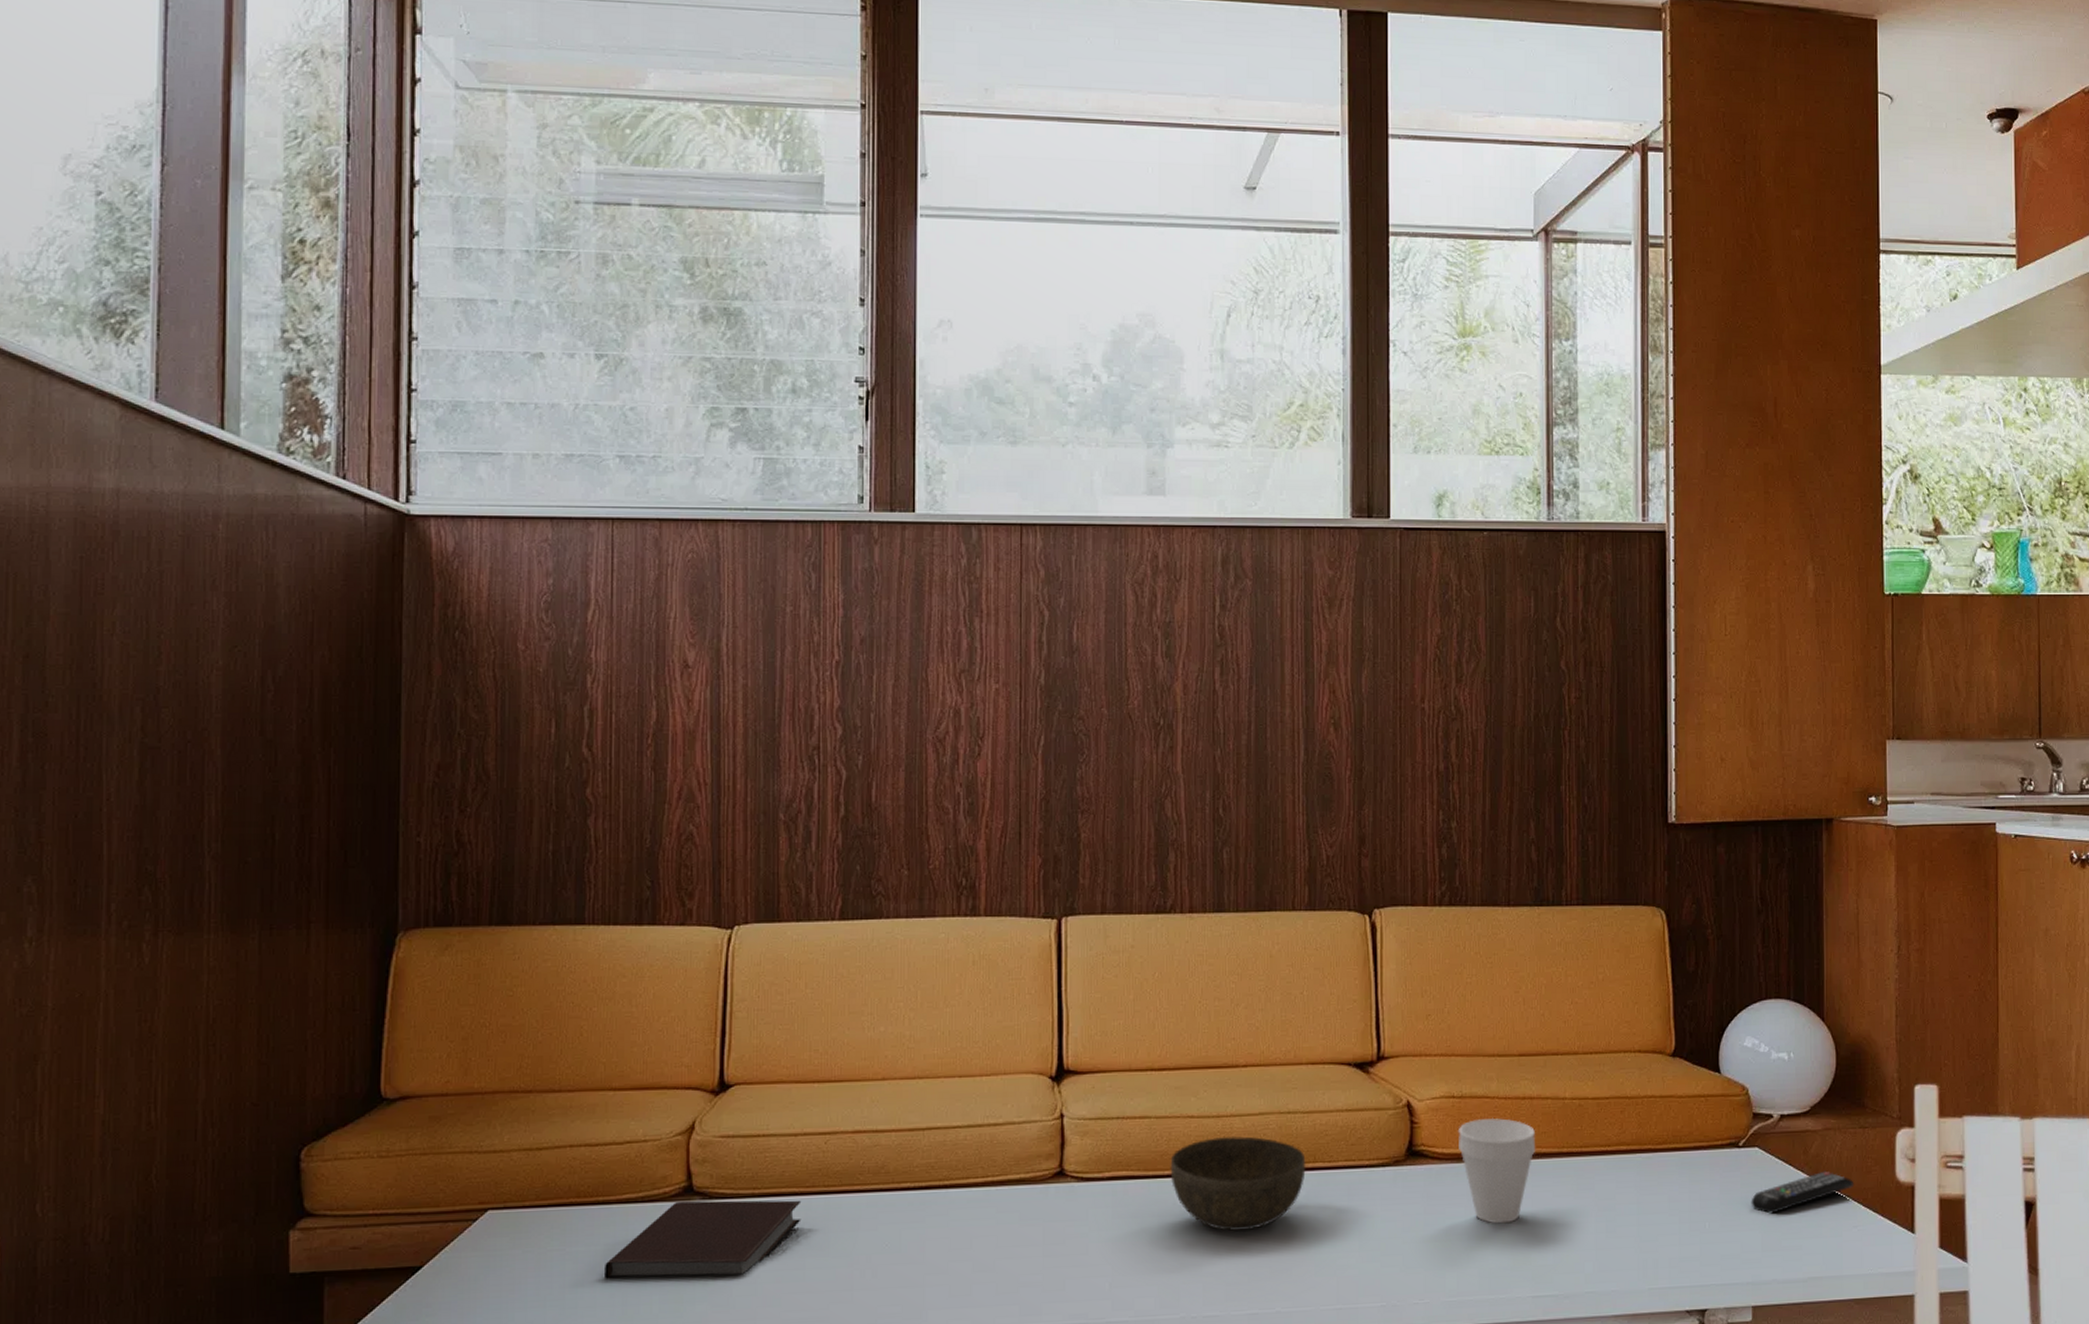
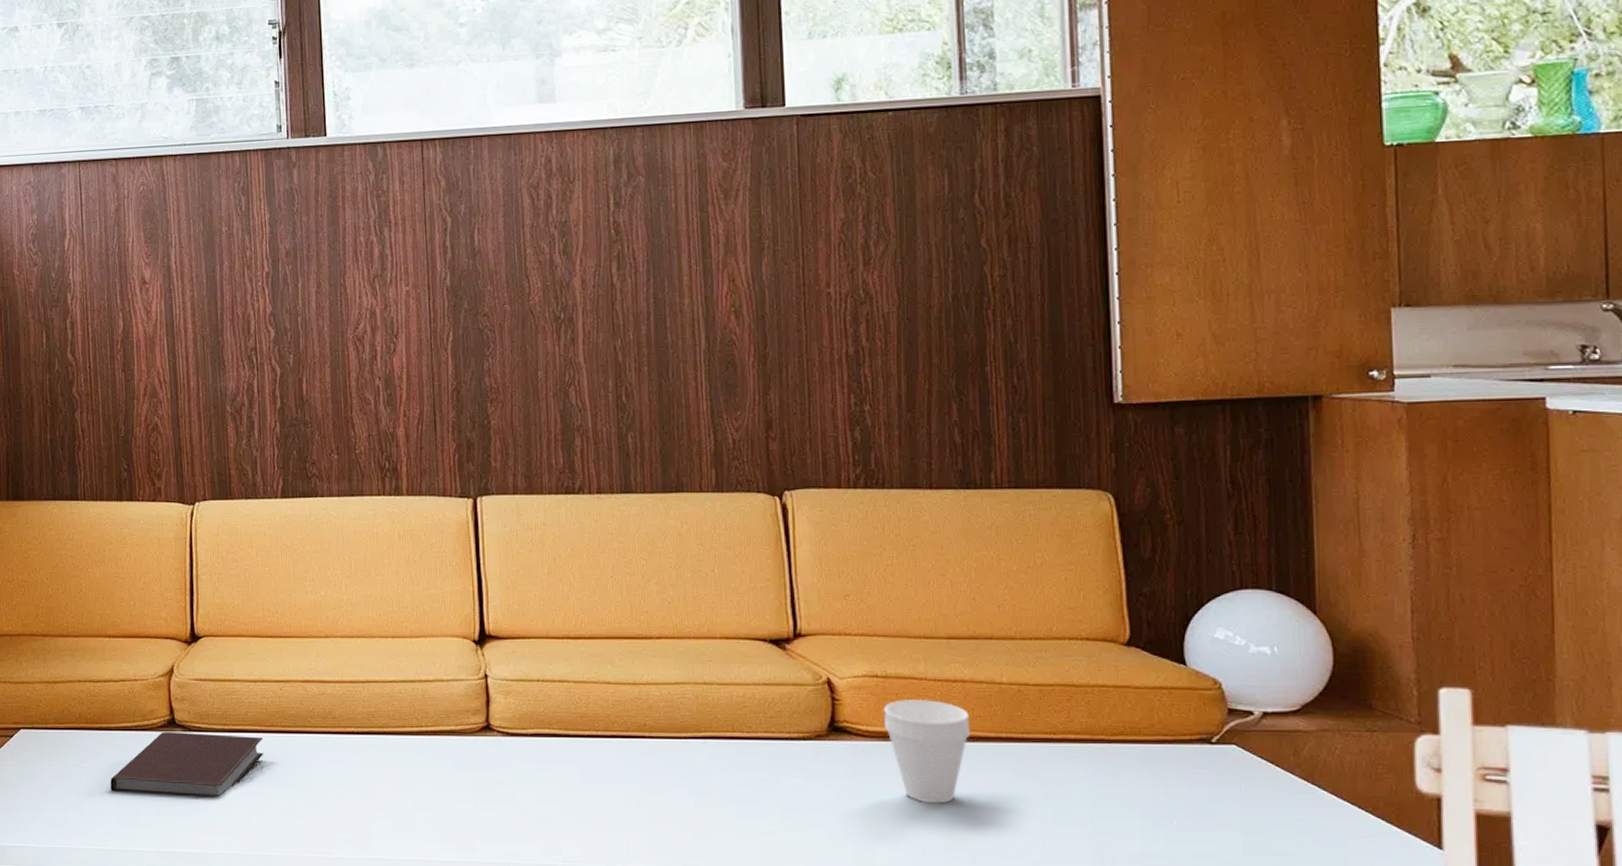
bowl: present [1170,1135,1306,1232] -> none [590,702,724,792]
remote control: present [1751,1171,1855,1214] -> none [1228,774,1361,816]

